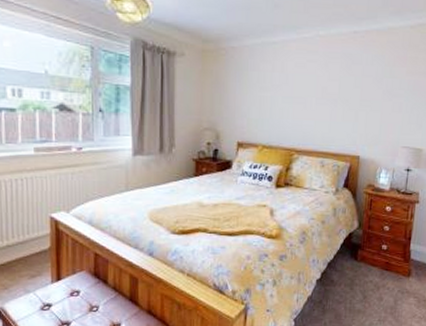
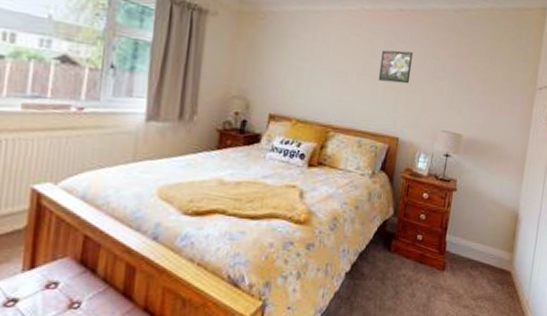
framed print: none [336,72,370,104] -> present [378,50,414,84]

